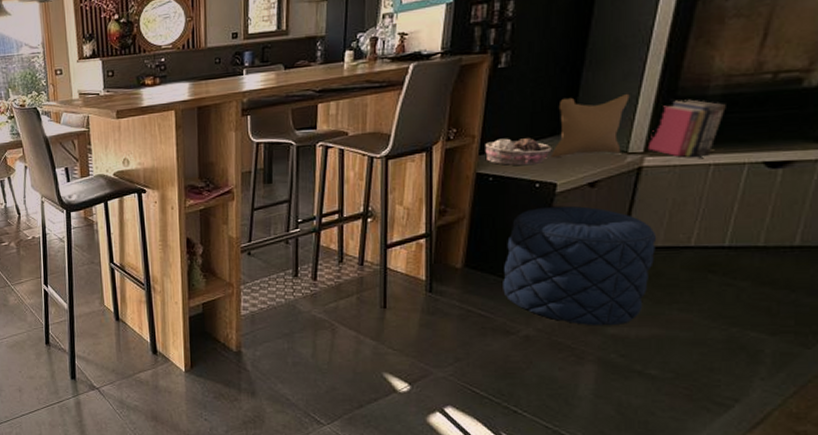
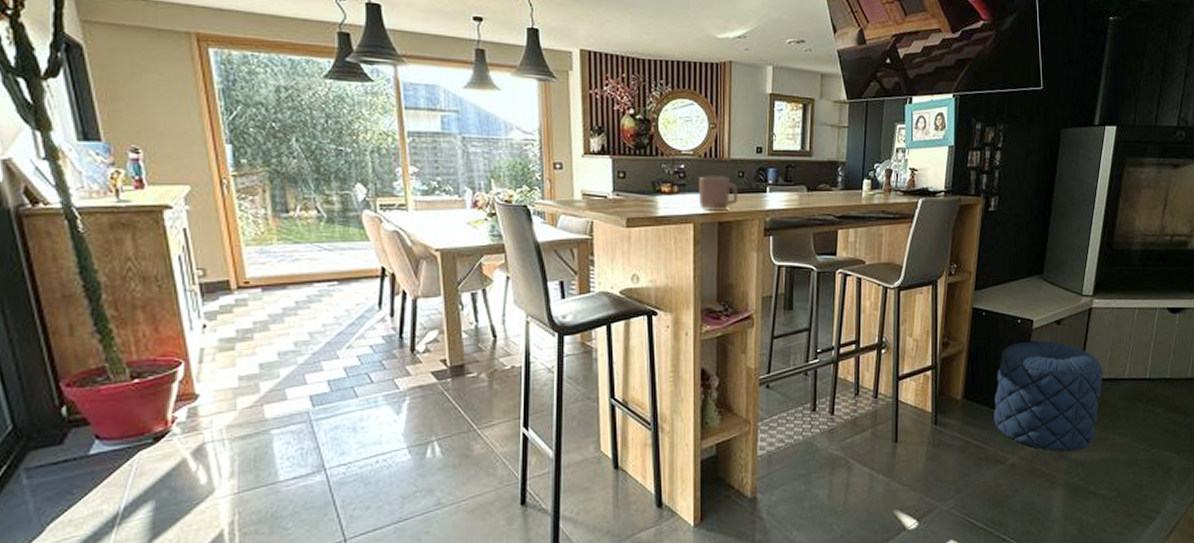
mug: none [178,64,216,98] -> present [699,176,738,211]
decorative basket: present [485,138,552,166] -> none [979,276,1029,303]
cushion: present [550,93,630,159] -> none [1028,243,1082,297]
books: present [647,99,726,157] -> none [1095,252,1144,301]

